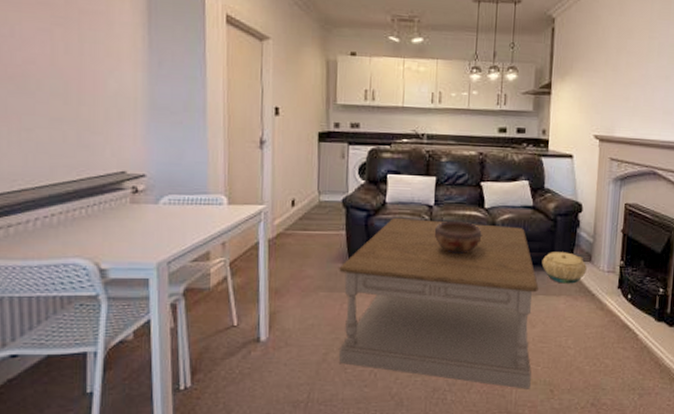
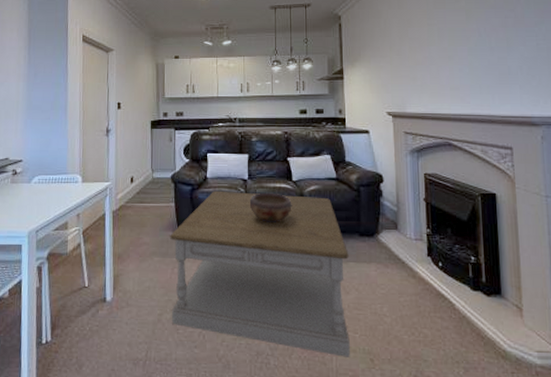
basket: present [541,252,587,284] -> none [349,220,394,251]

